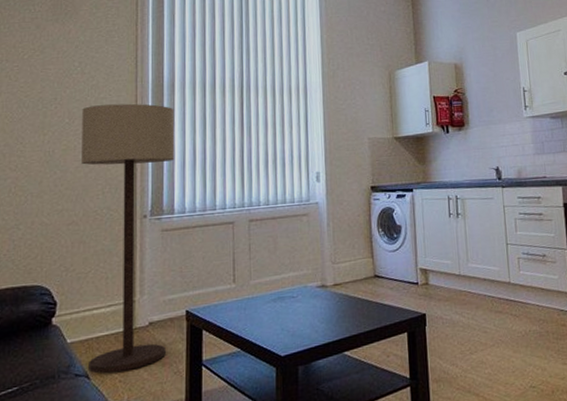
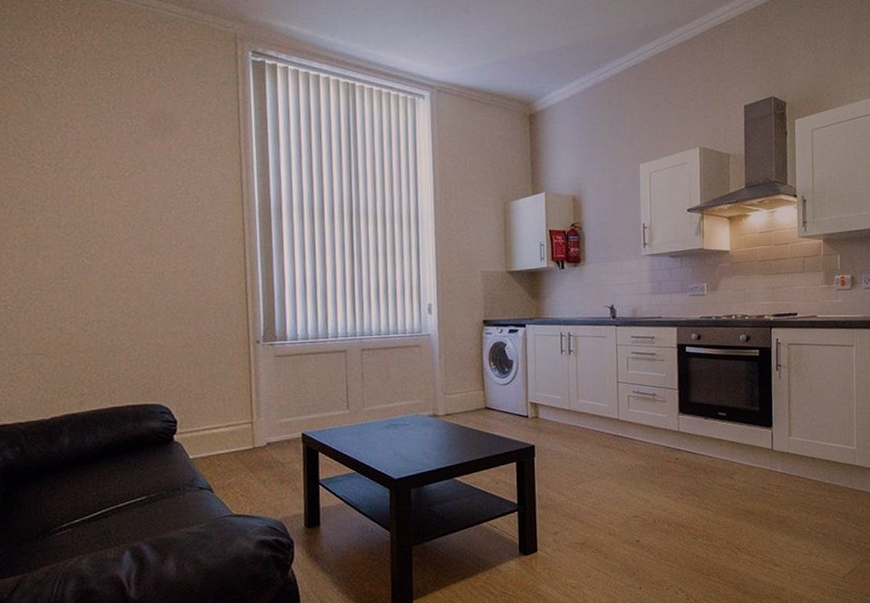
floor lamp: present [82,103,175,374] -> none [189,227,284,488]

